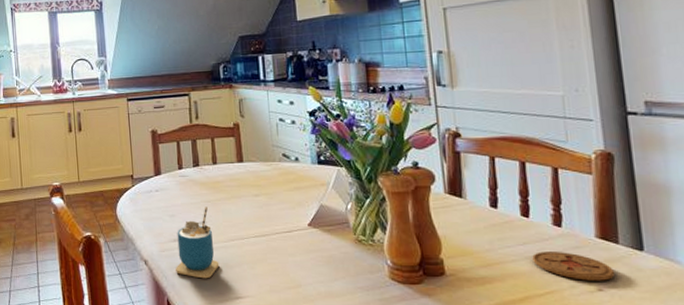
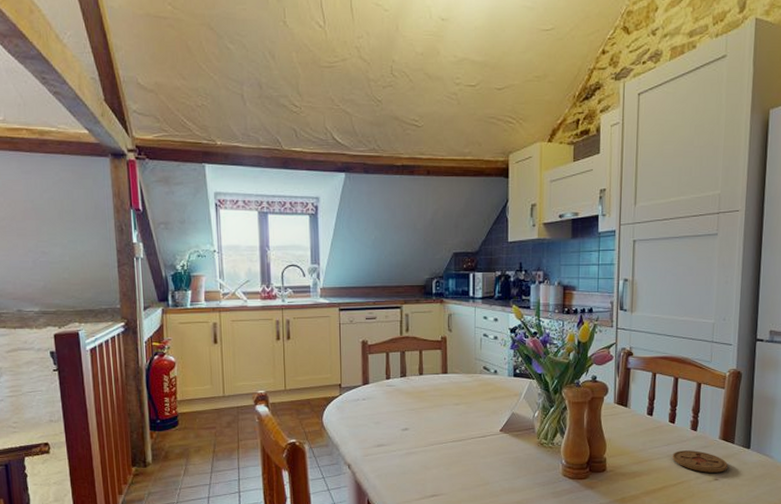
cup: present [176,206,220,279] -> none [378,414,418,480]

